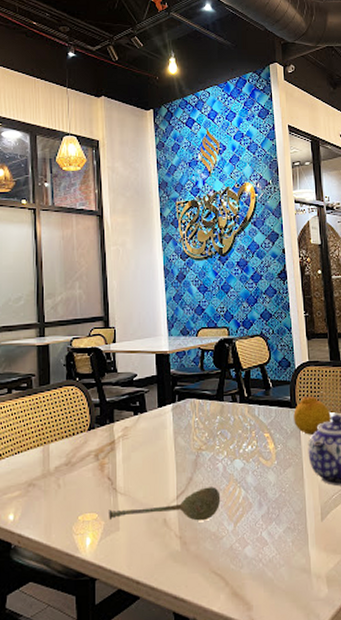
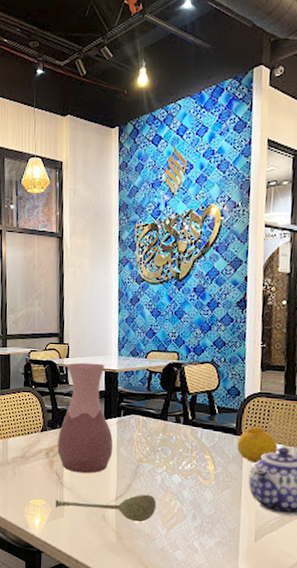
vase: none [108,346,170,474] -> present [57,362,113,474]

